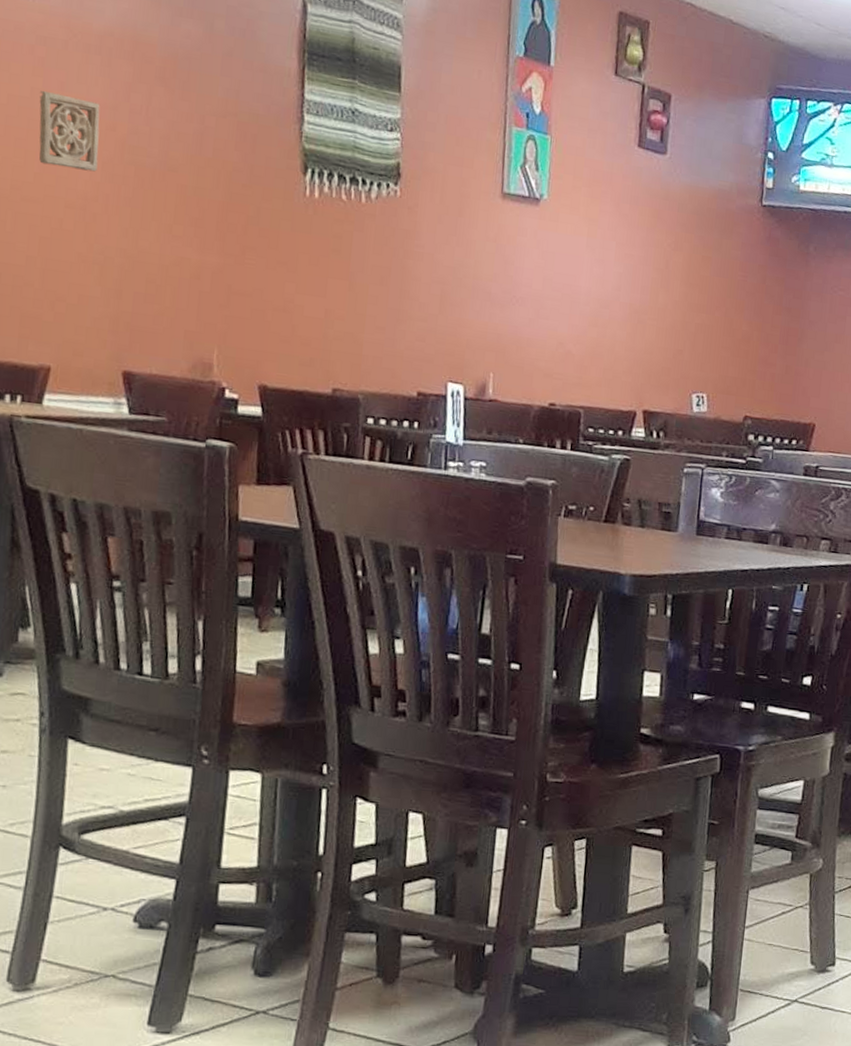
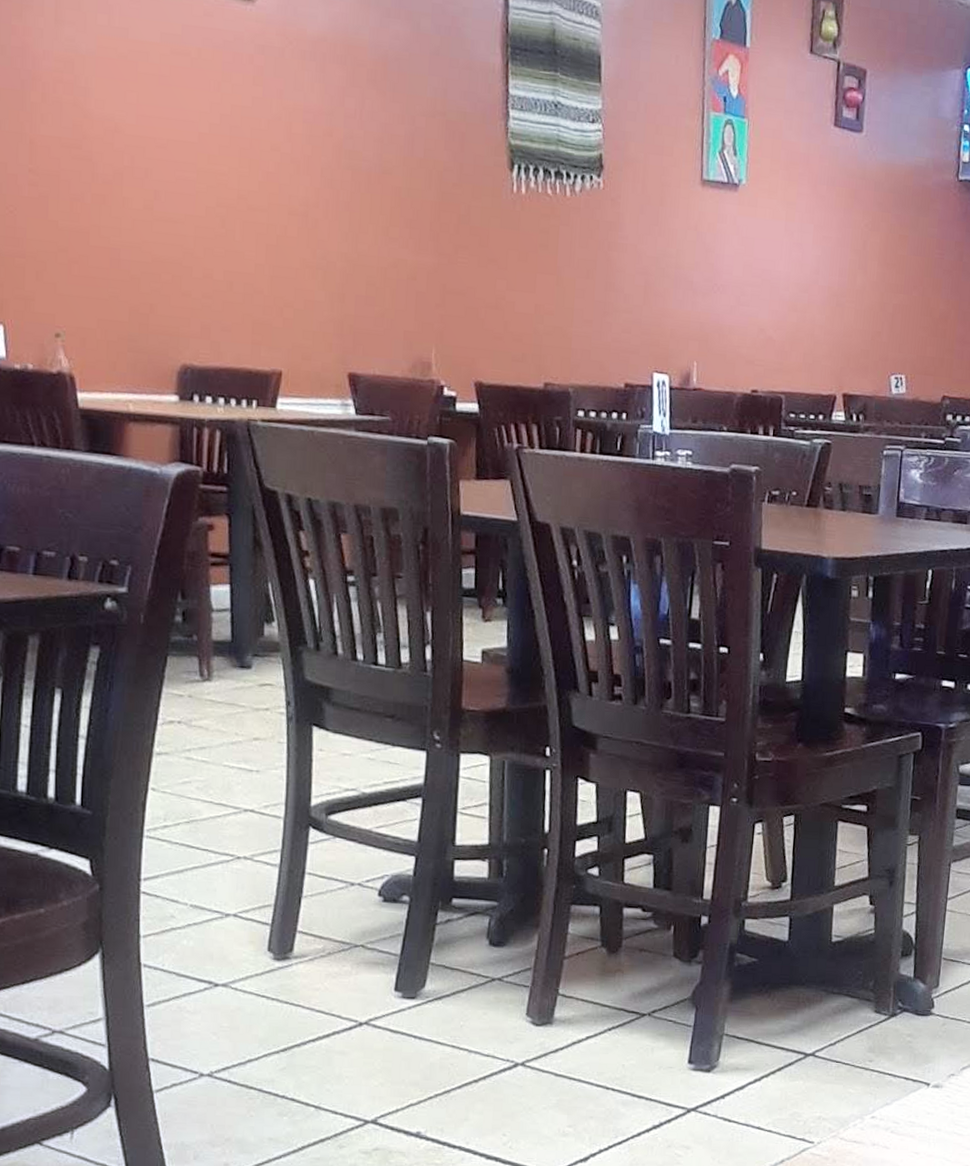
wall ornament: present [39,91,101,172] -> none [260,100,318,178]

